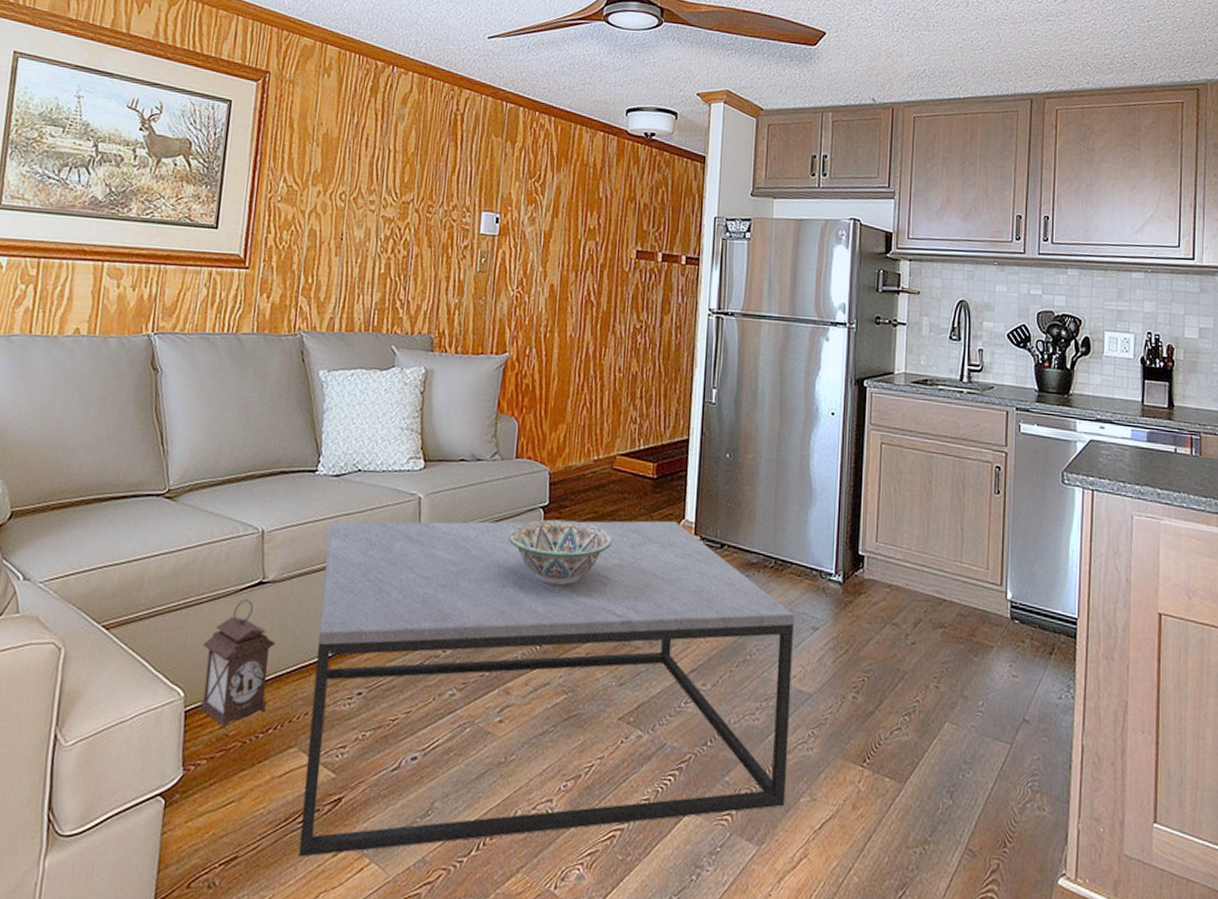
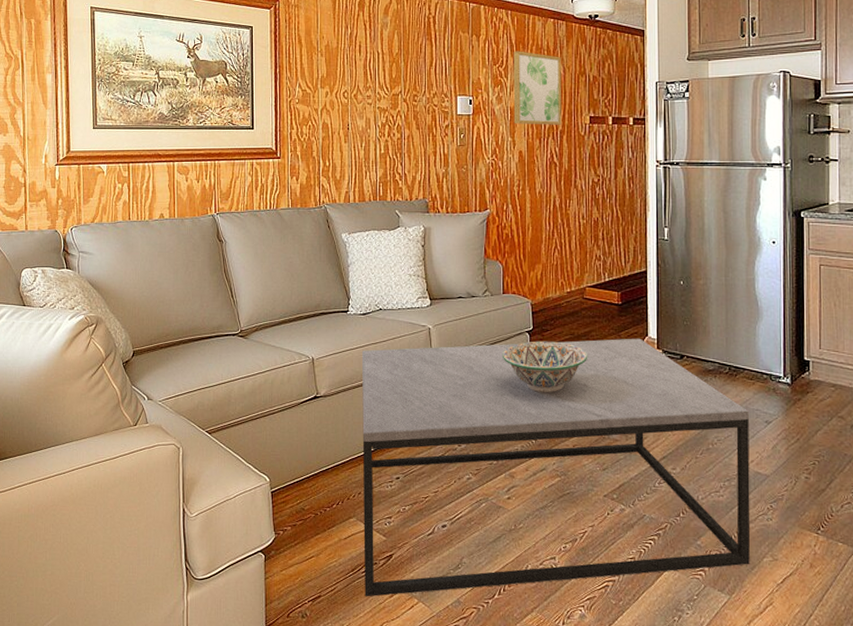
lantern: present [200,599,276,729] -> none [279,410,331,505]
wall art: none [547,165,609,257] -> present [513,51,562,125]

